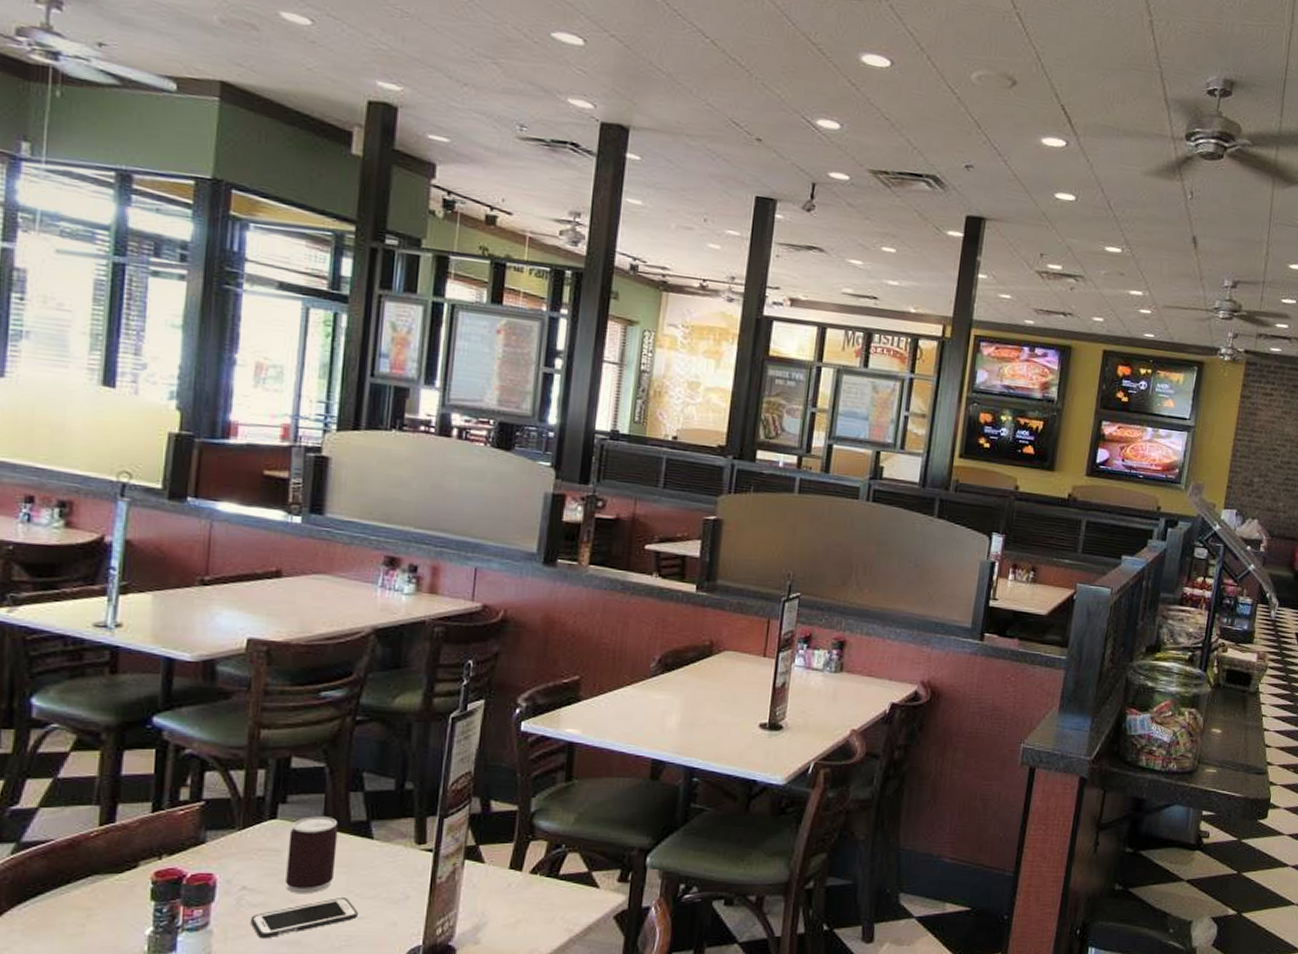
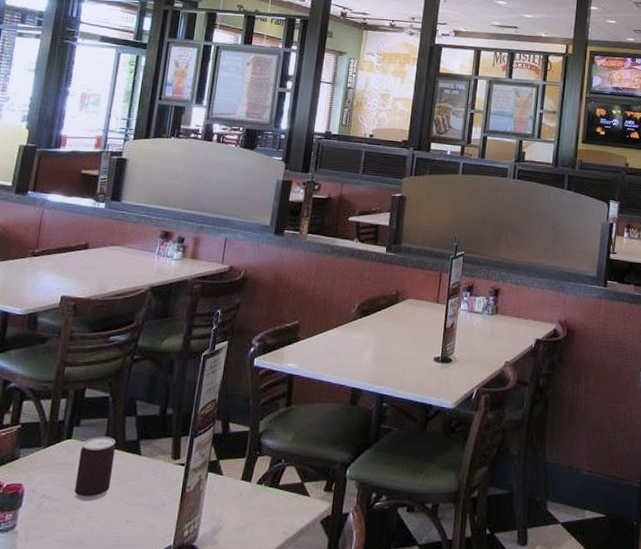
cell phone: present [250,898,358,939] -> none [46,504,126,539]

